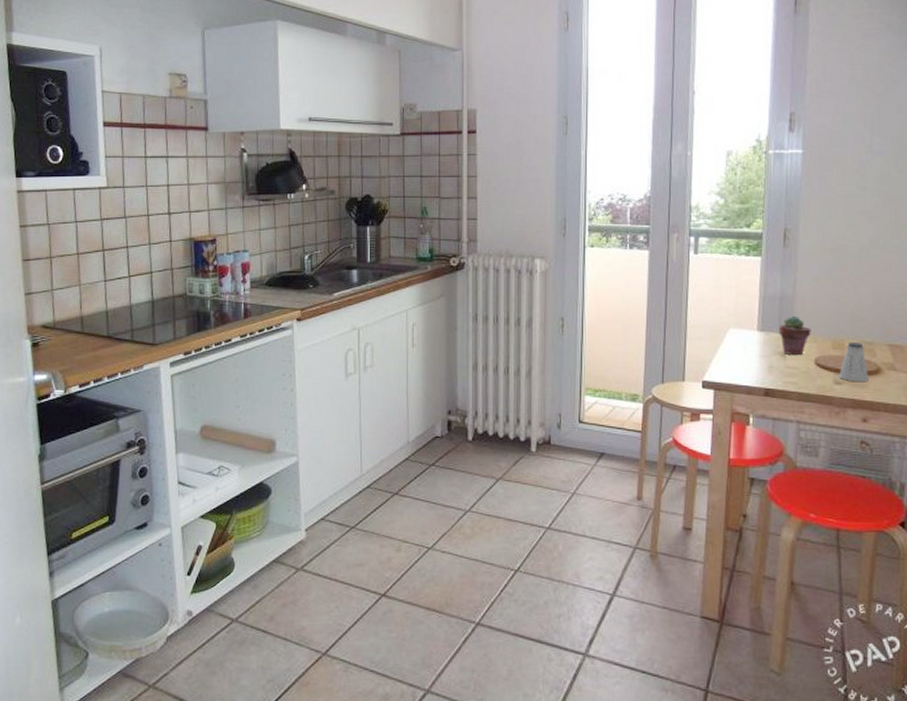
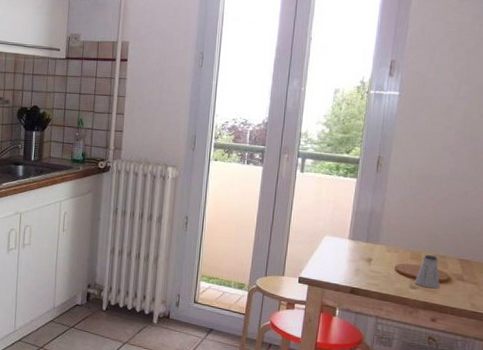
potted succulent: present [778,315,811,356] -> none [366,229,394,263]

